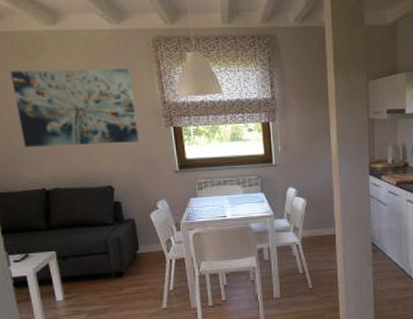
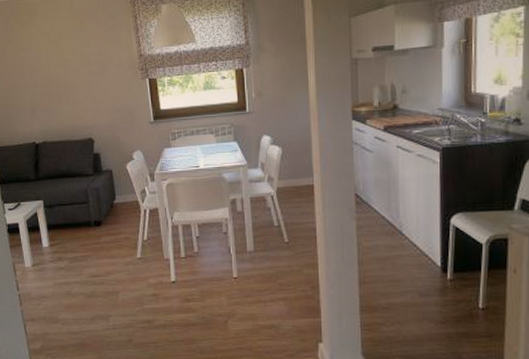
wall art: present [10,69,140,148] -> none [8,26,118,105]

